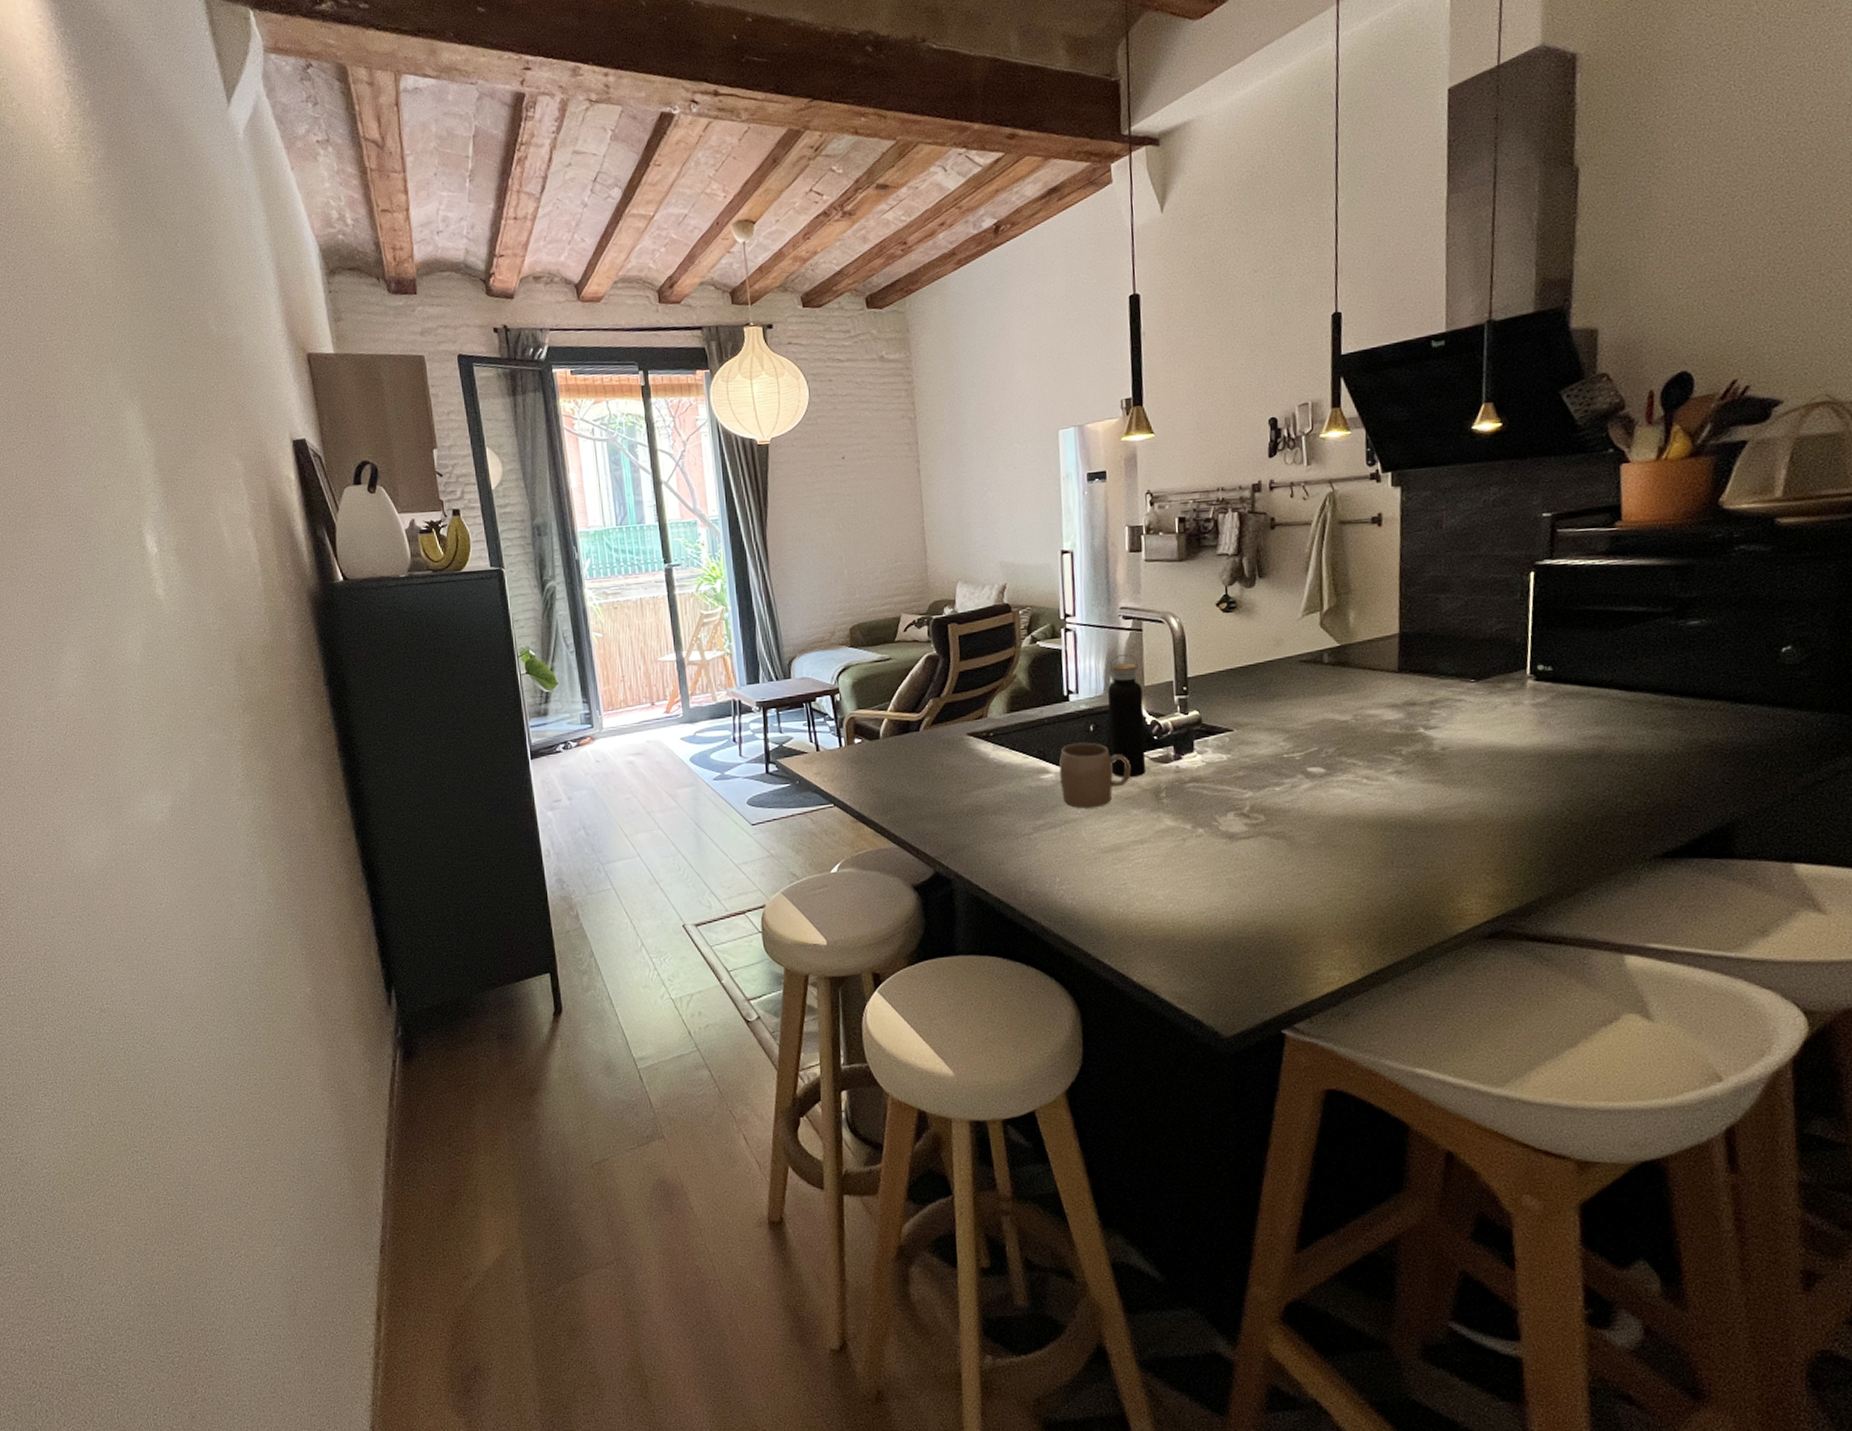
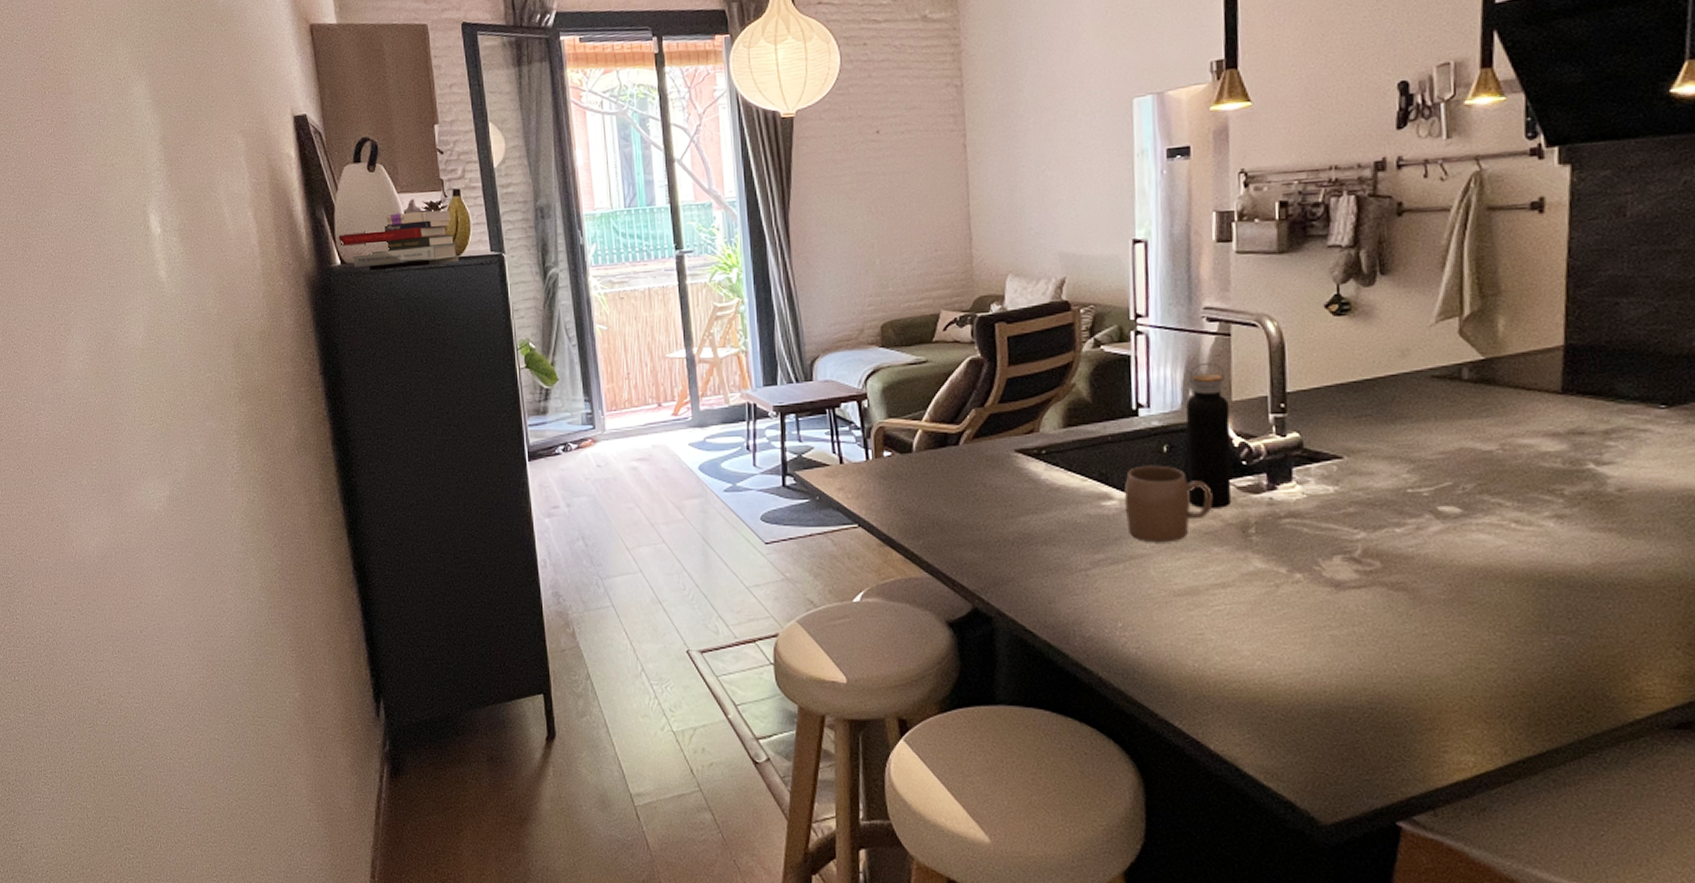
books: none [341,528,460,587] -> present [339,210,459,271]

